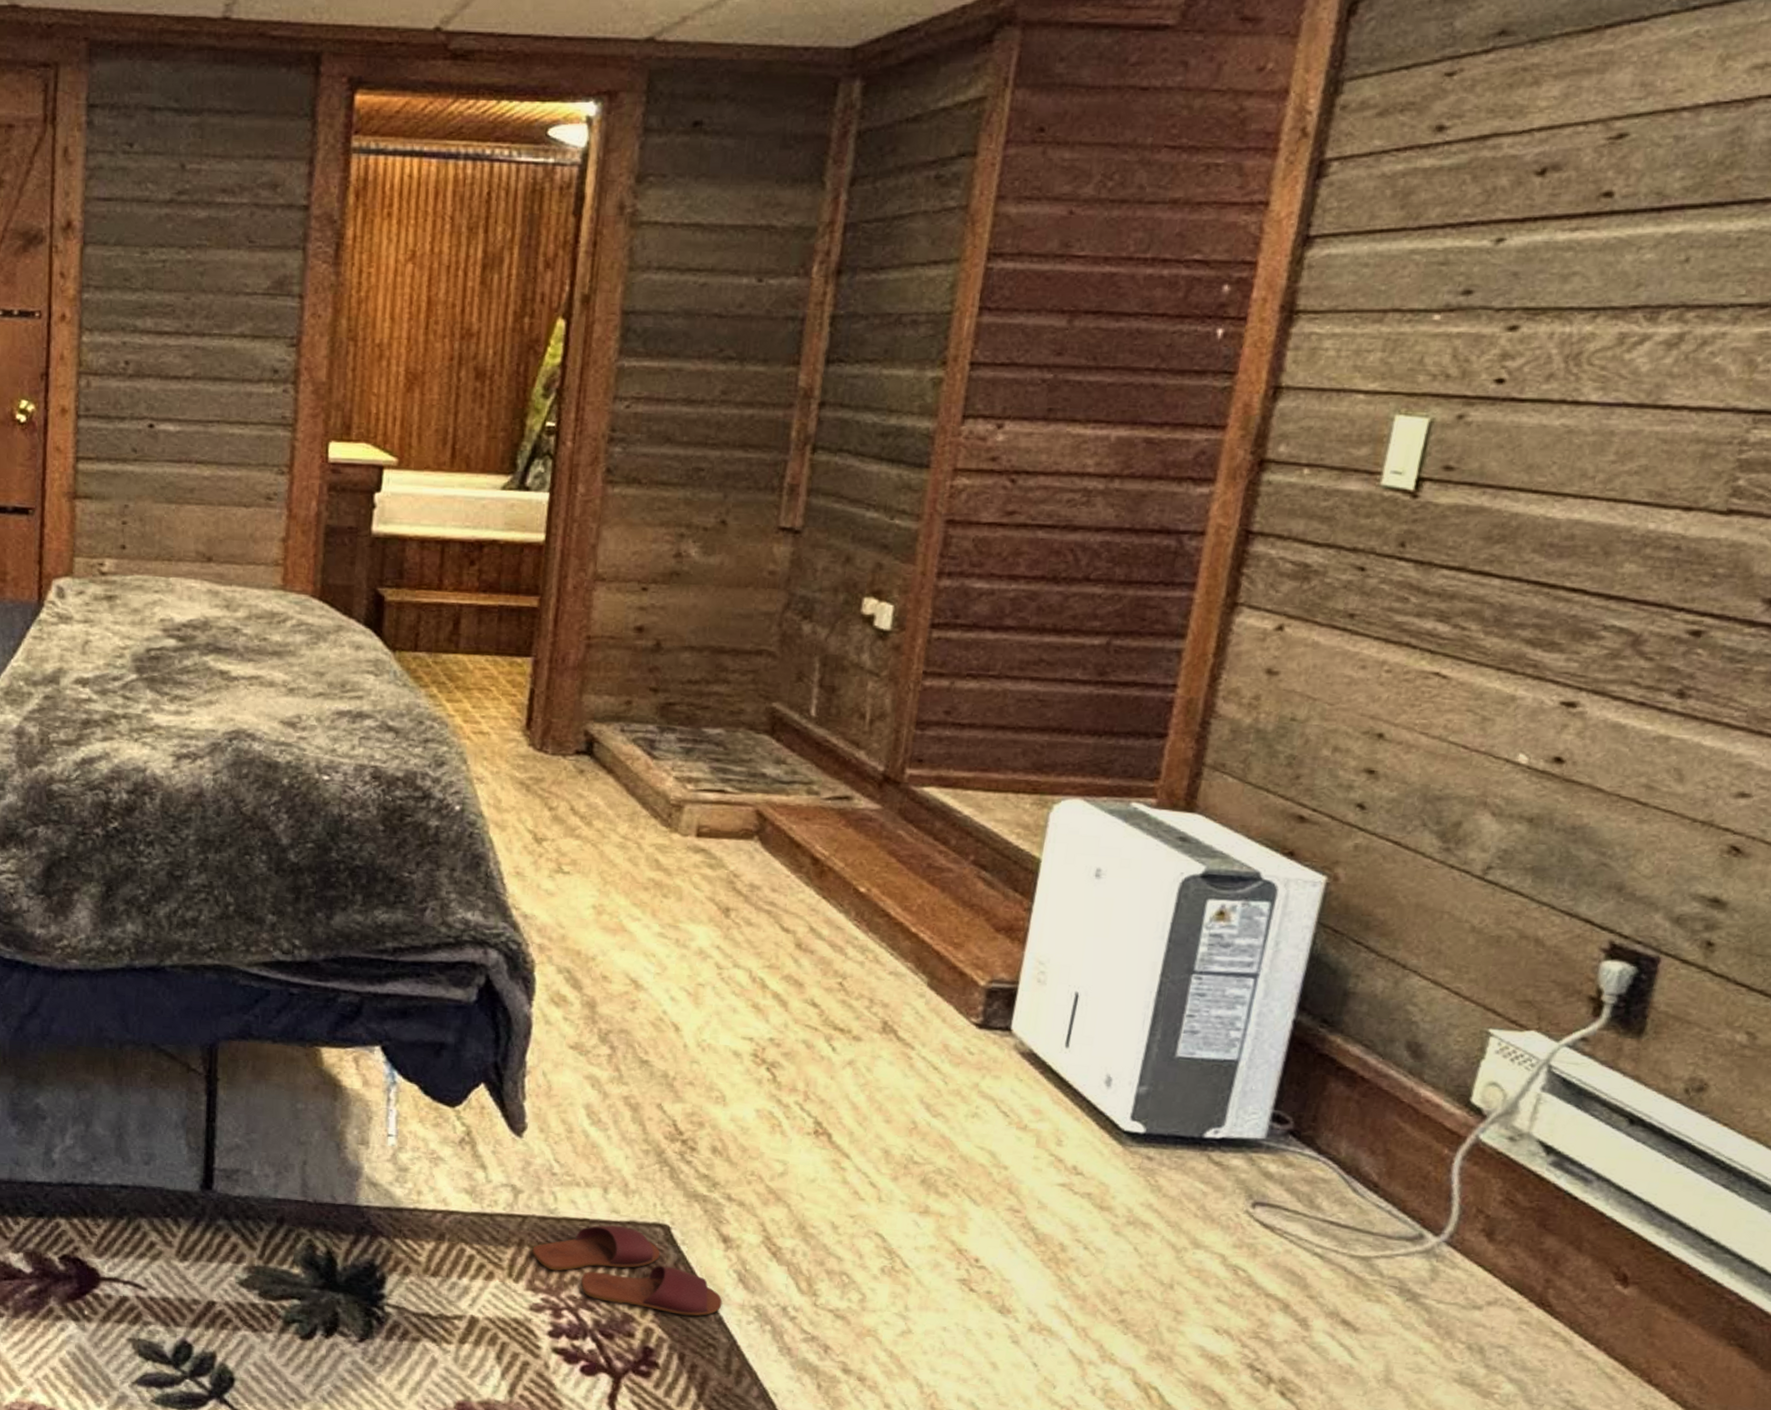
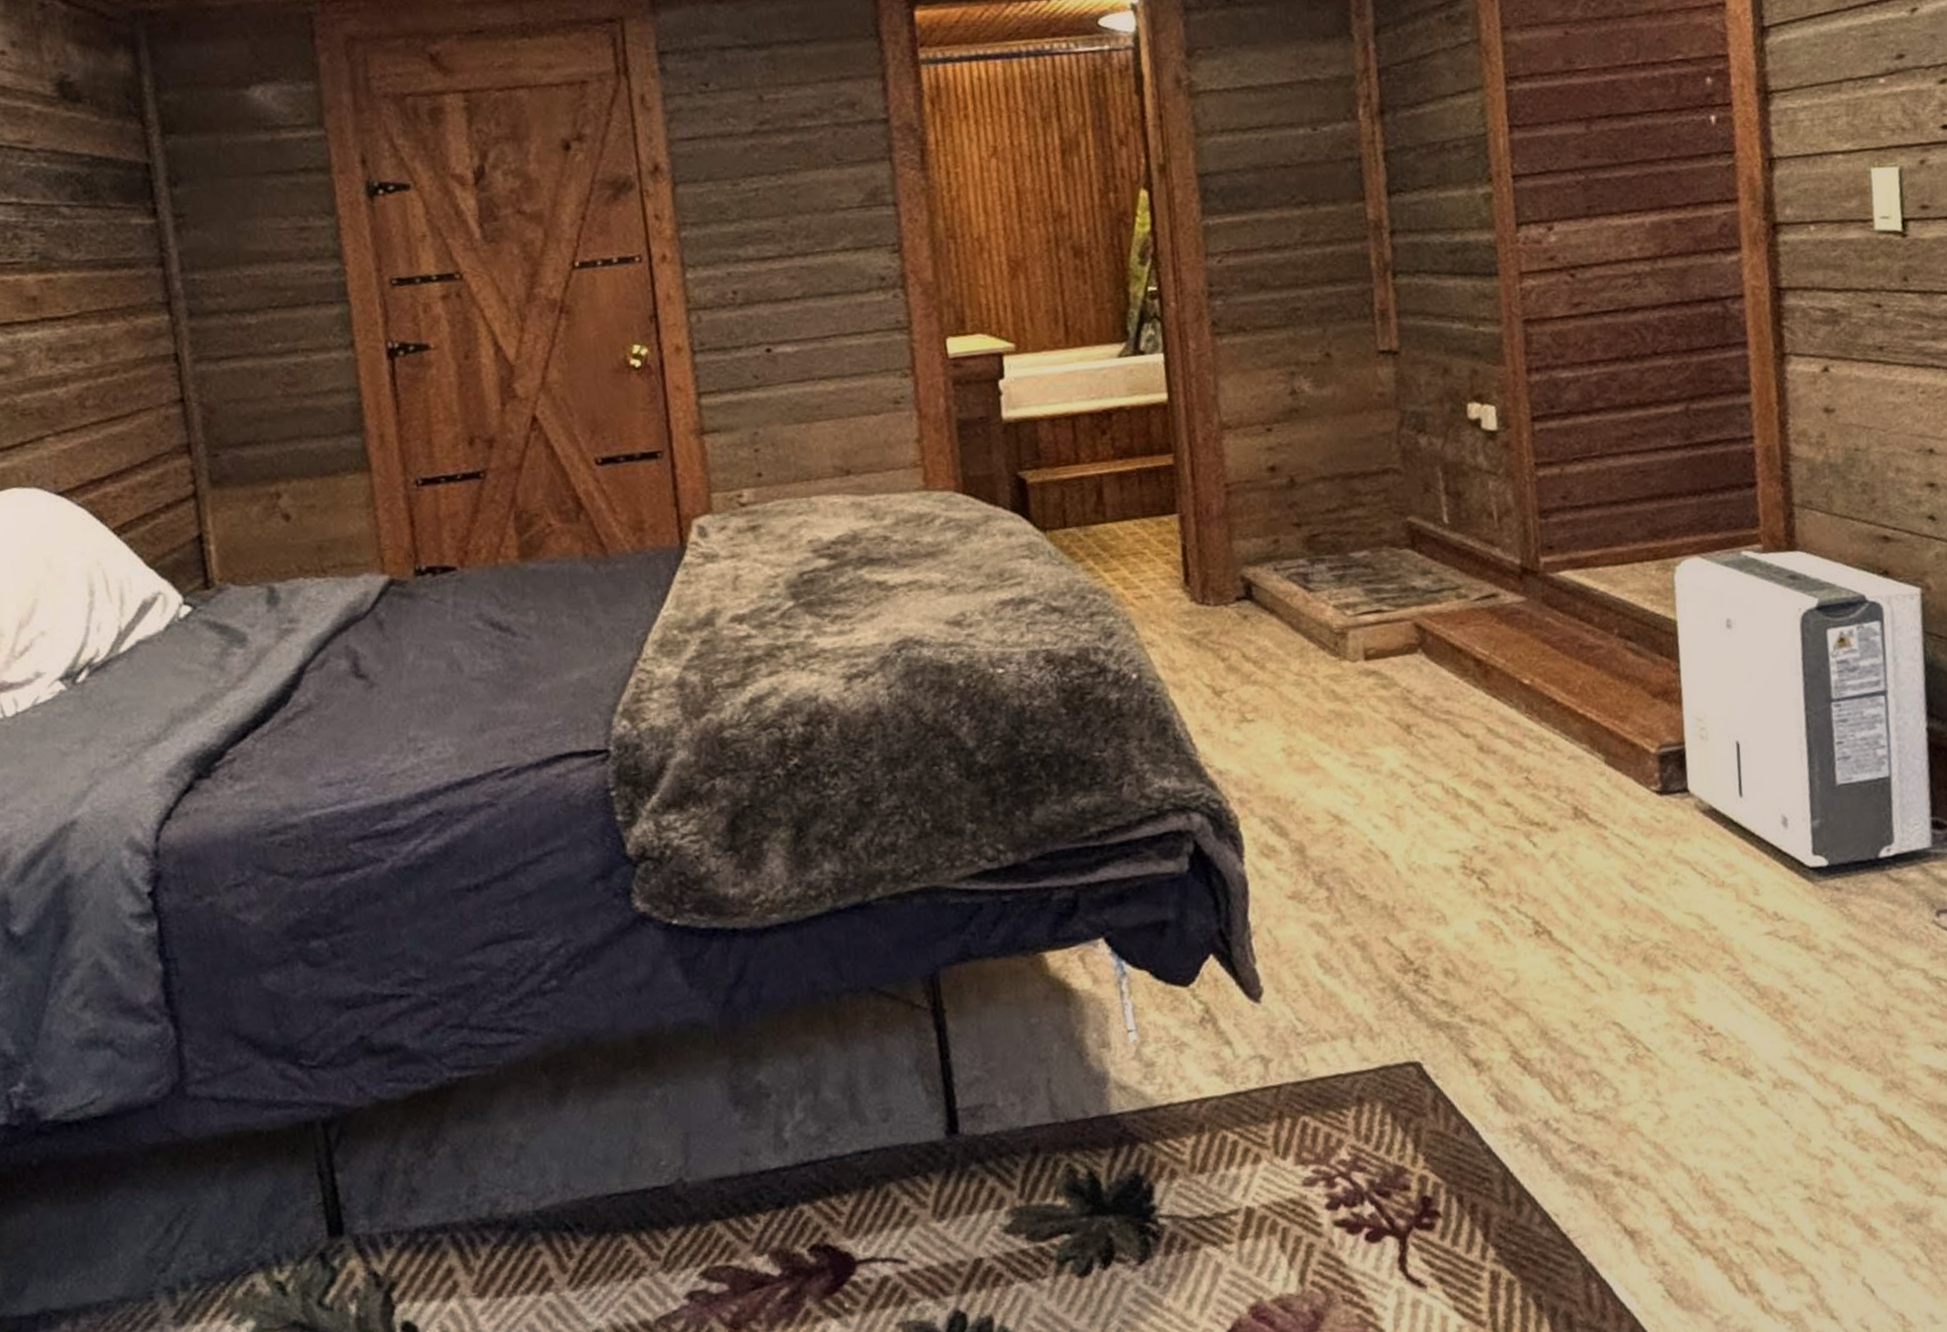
slippers: present [532,1224,723,1316] -> none [1293,1073,1487,1158]

